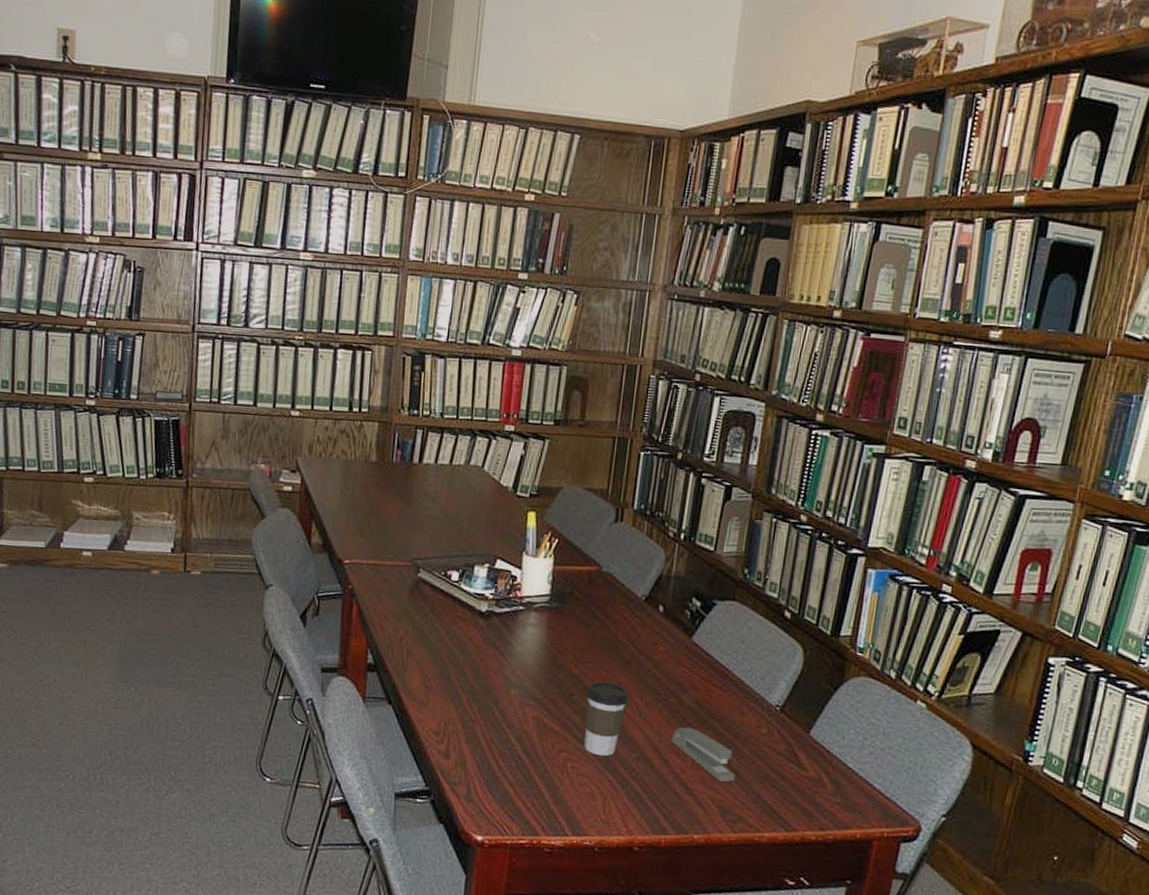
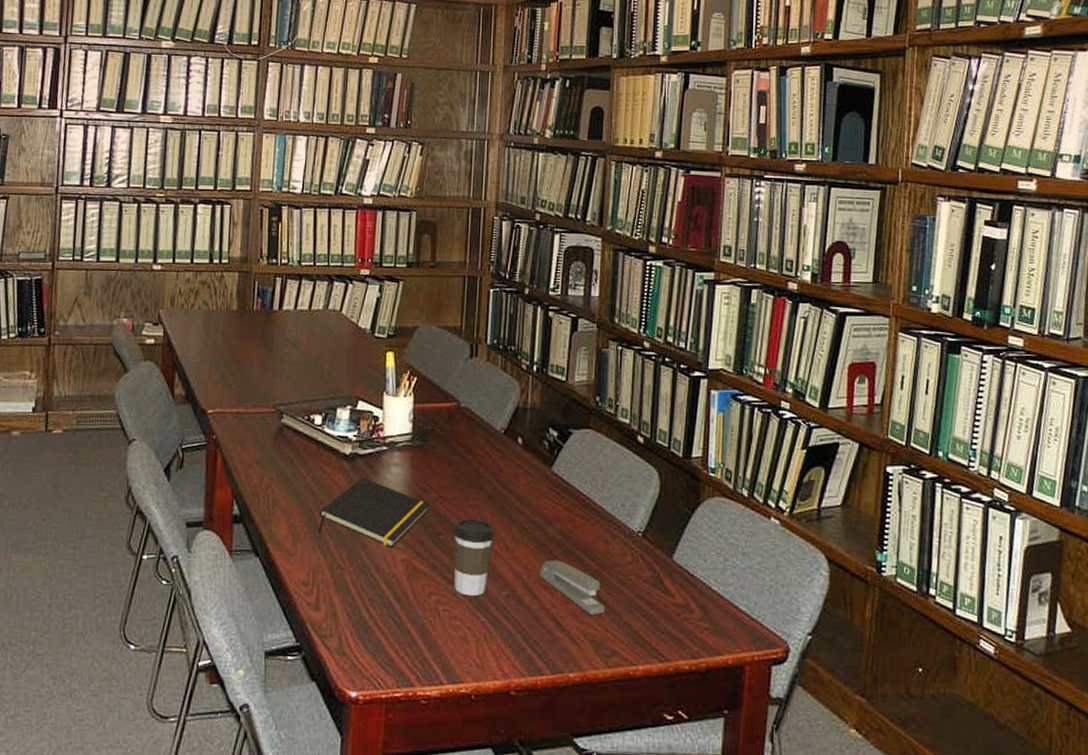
notepad: none [450,635,564,704] -> present [318,477,430,547]

